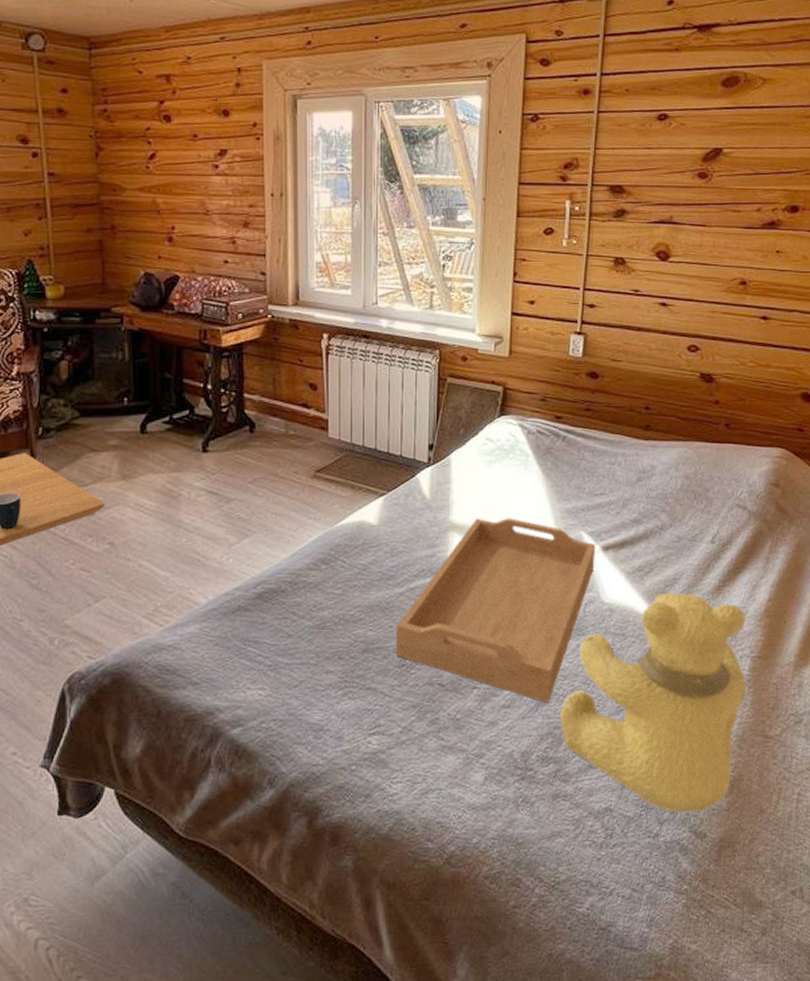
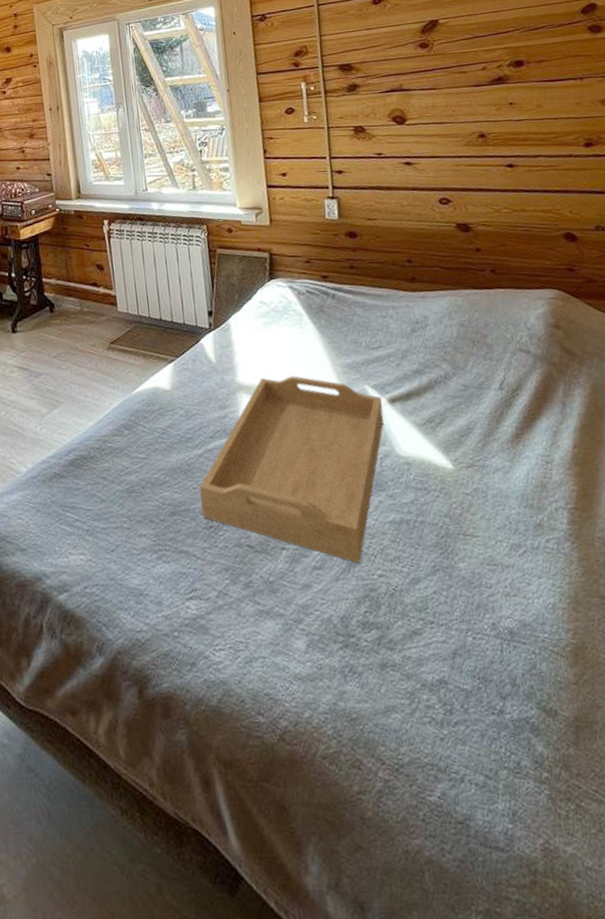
teddy bear: present [559,592,747,814] -> none [373,443,572,687]

